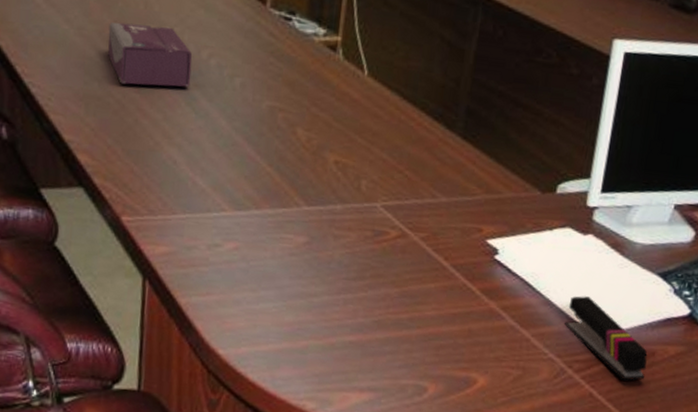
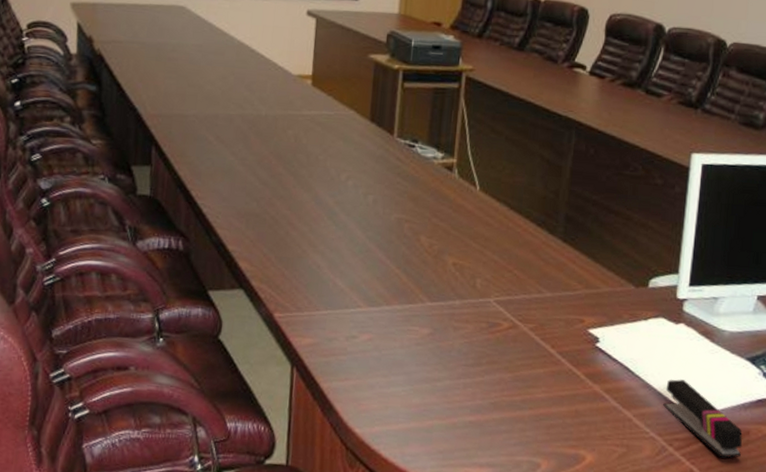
tissue box: present [108,21,193,87] -> none [265,153,333,204]

